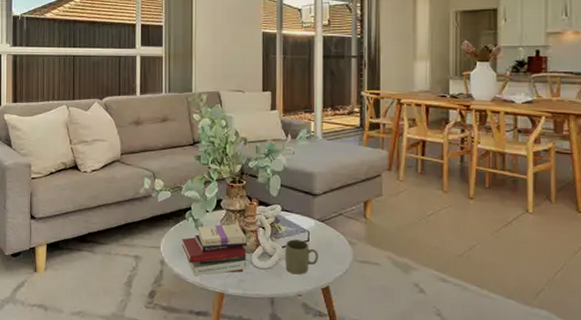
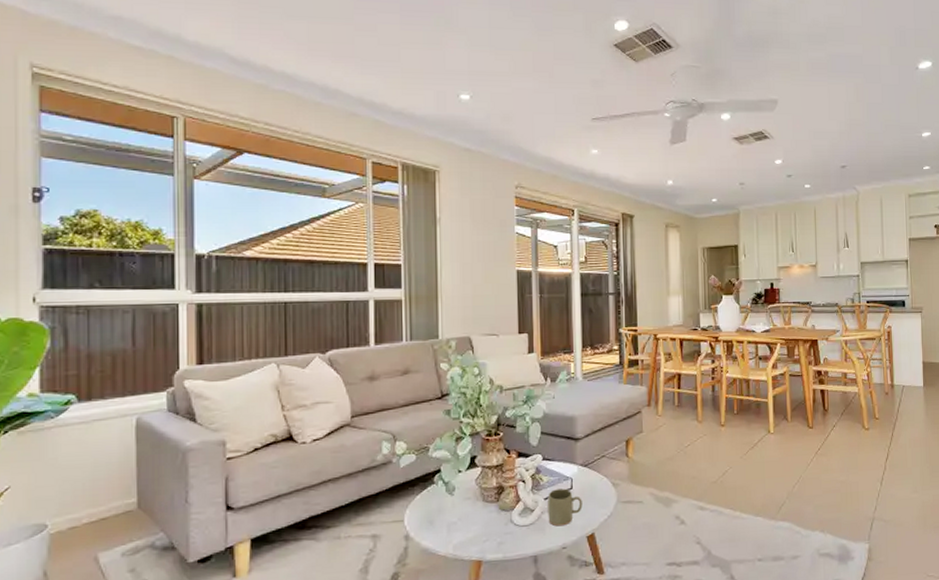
books: present [182,223,249,277] -> none [430,480,509,547]

